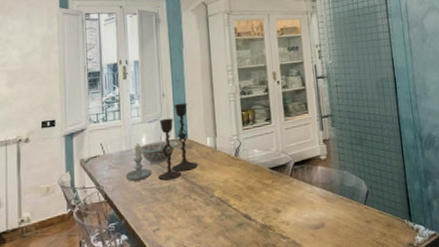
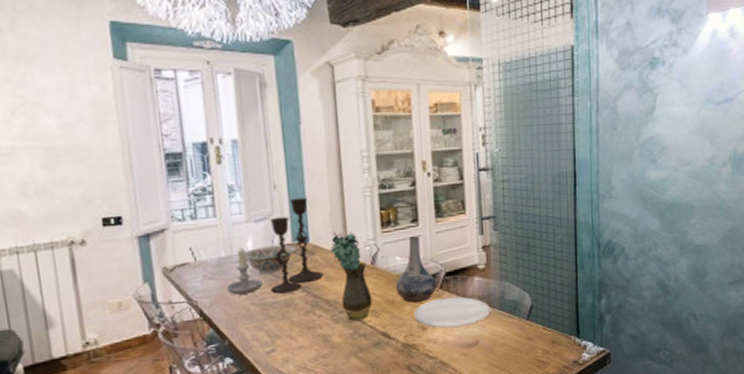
vase: none [204,129,236,204] -> present [330,231,373,321]
decorative vase: none [254,131,288,189] -> present [395,235,437,303]
plate: none [269,183,333,212] -> present [413,296,491,329]

